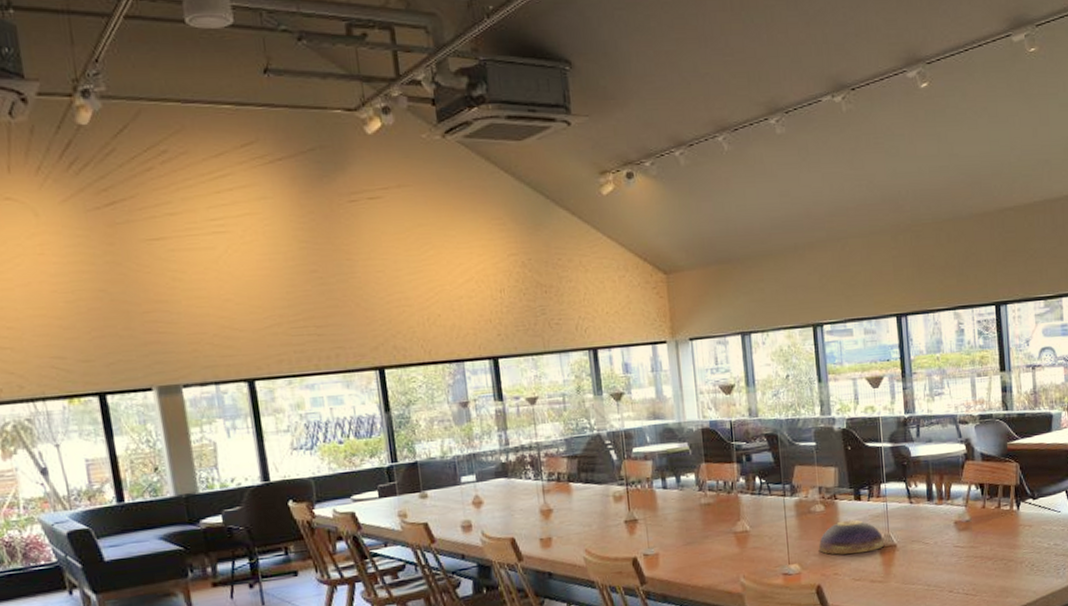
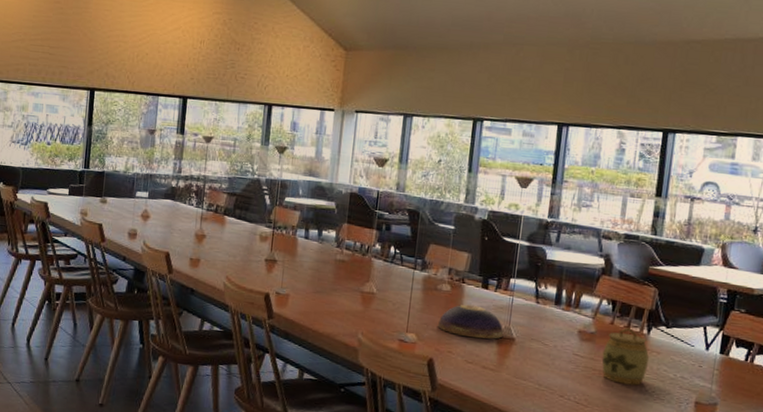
jar: none [980,508,1024,565] -> present [601,327,649,386]

